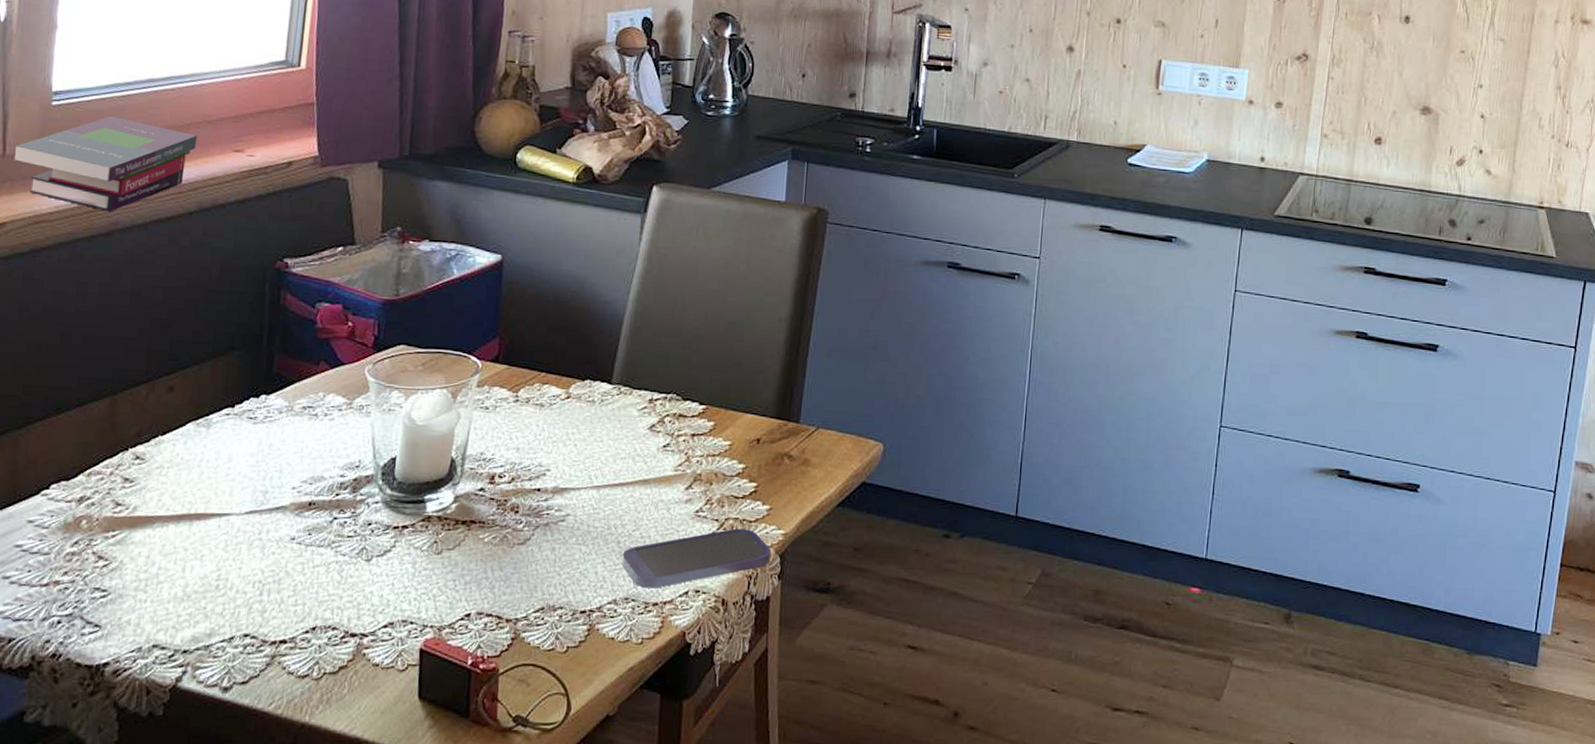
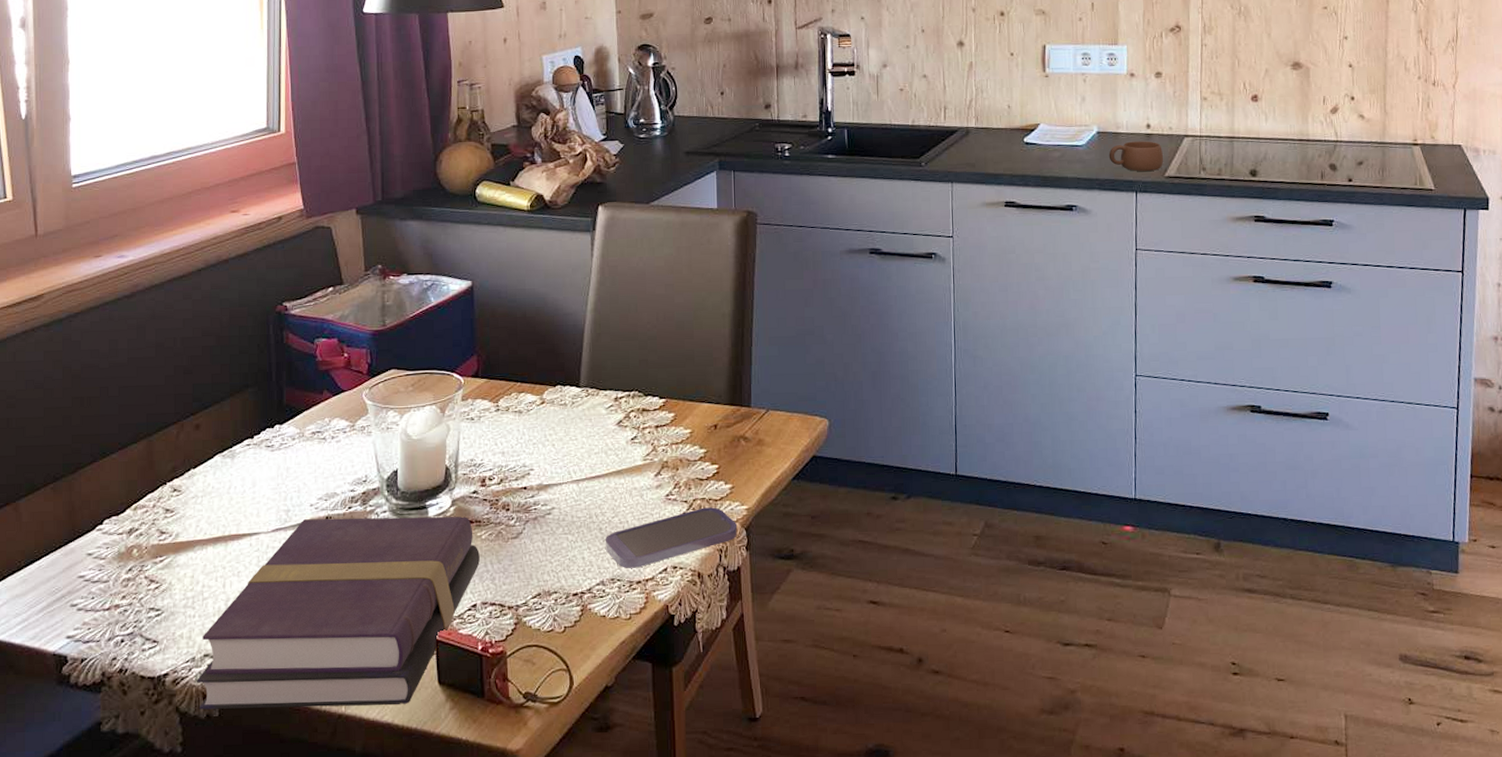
books: present [14,115,197,212] -> none [45,191,198,276]
book: none [141,503,480,718] -> present [197,516,480,710]
cup: none [1216,173,1275,208] -> present [1108,141,1164,171]

